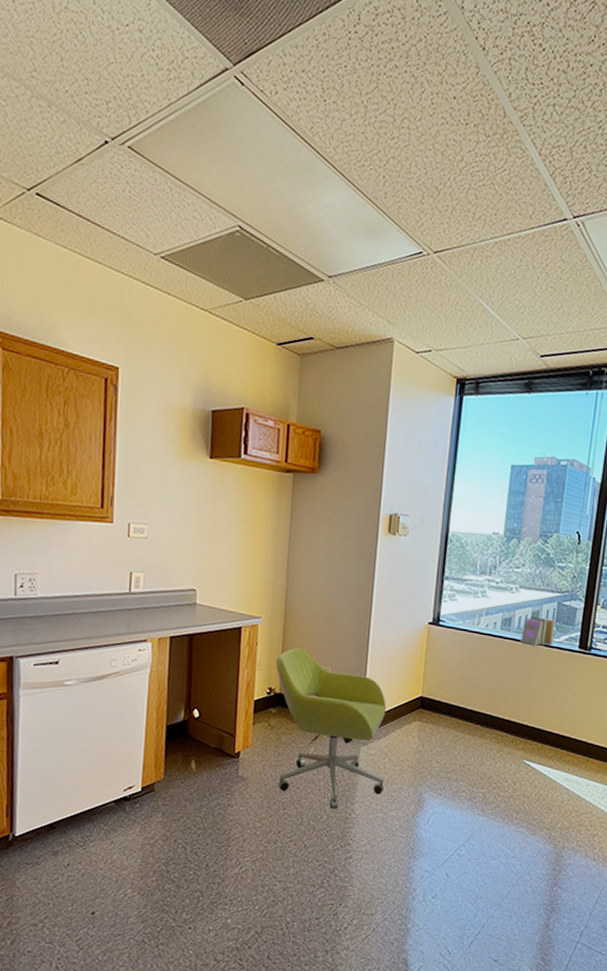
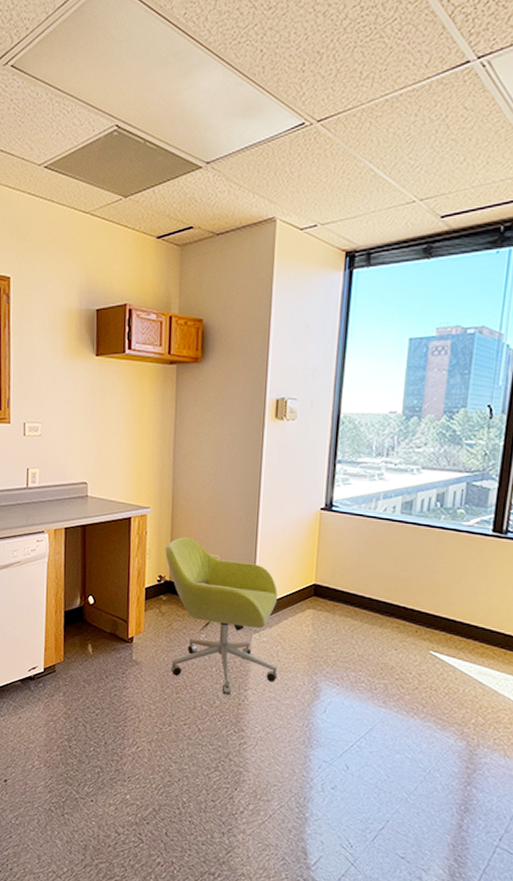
books: present [520,616,556,647] -> none [423,498,465,531]

